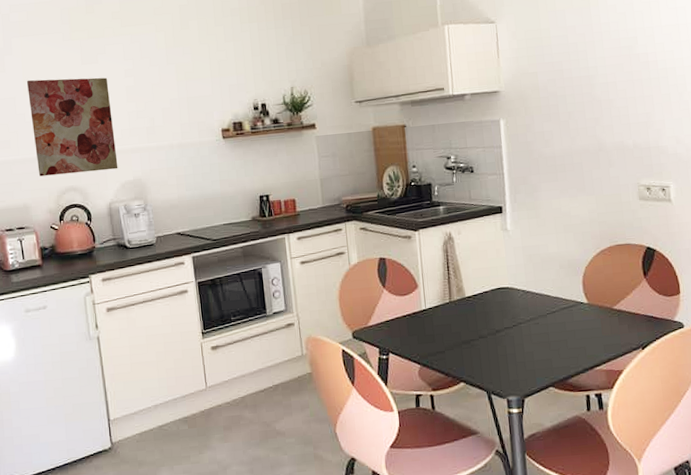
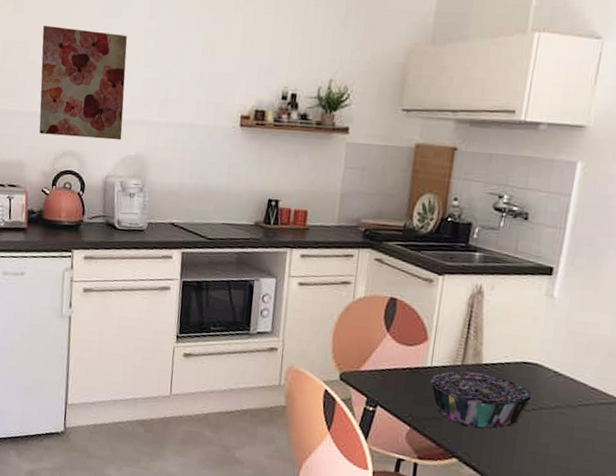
decorative bowl: none [427,305,512,353] -> present [430,370,533,429]

